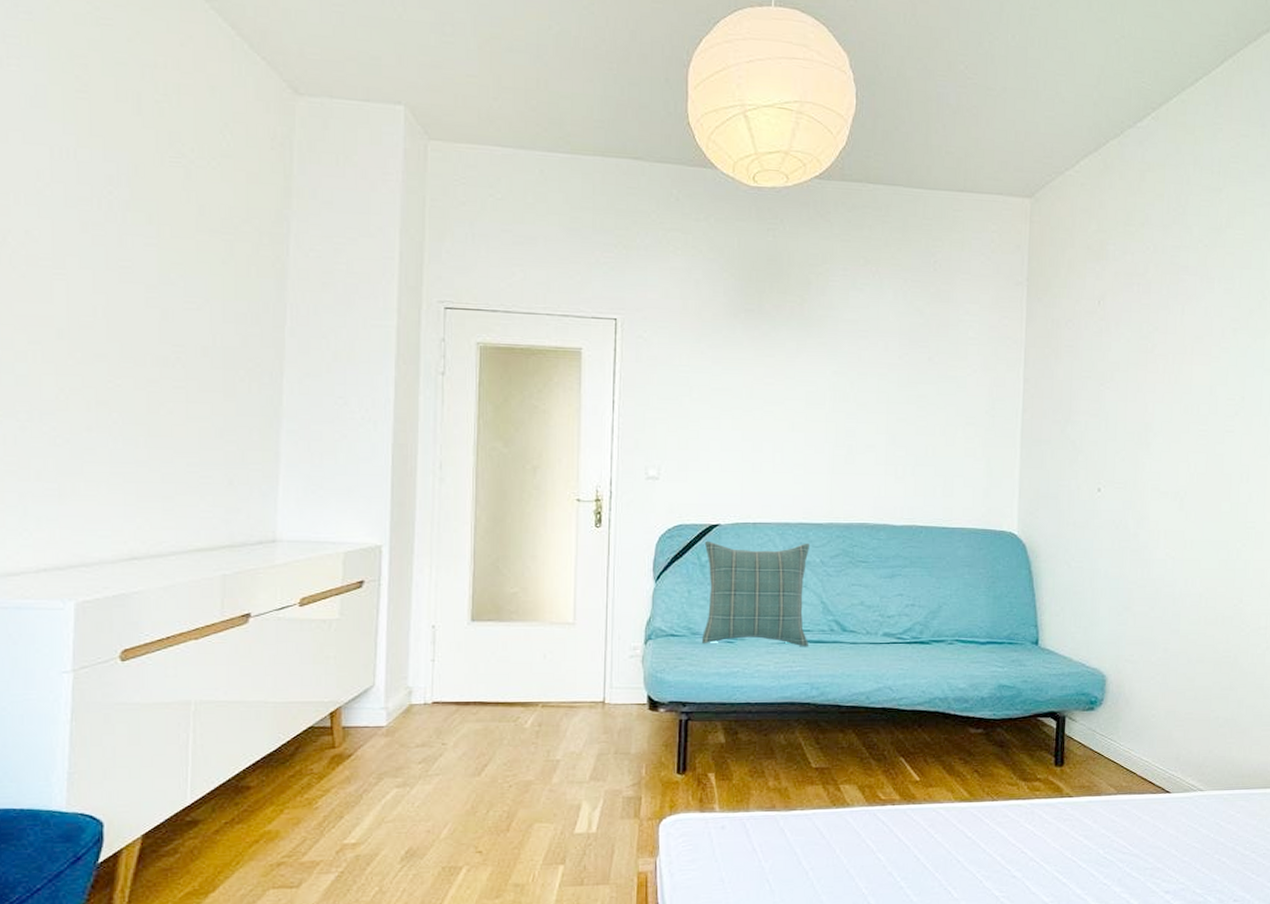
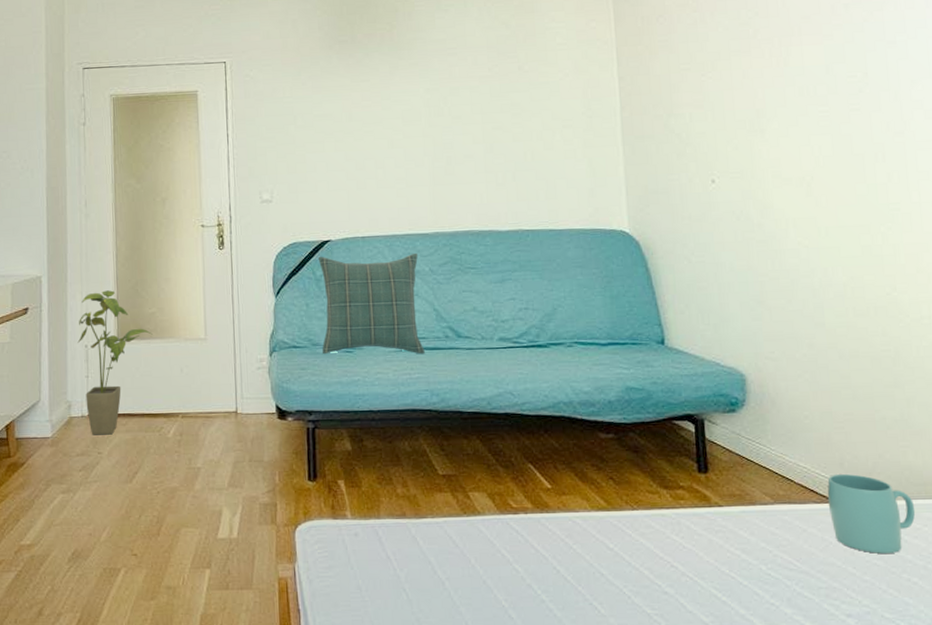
house plant: none [423,565,513,725] -> present [77,290,152,435]
mug: none [1162,767,1232,837] -> present [827,474,916,553]

